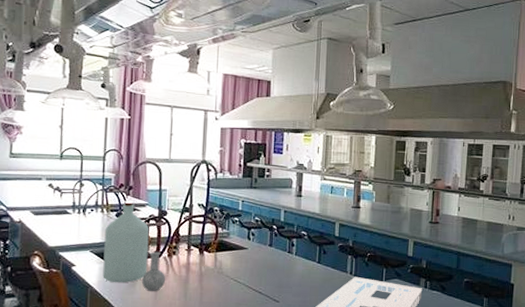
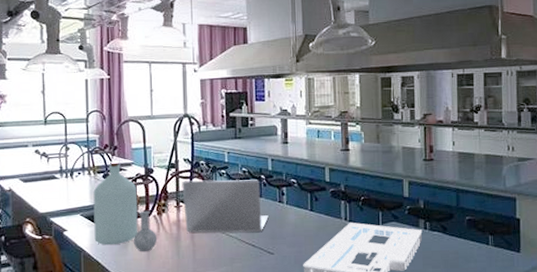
laptop: none [194,225,277,280] -> present [182,179,269,233]

